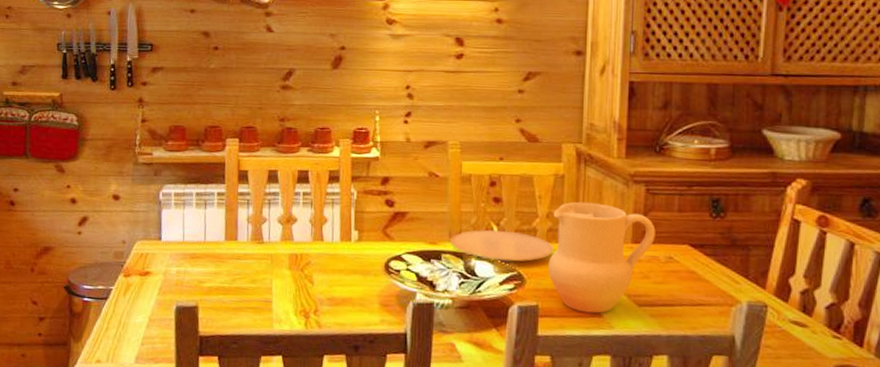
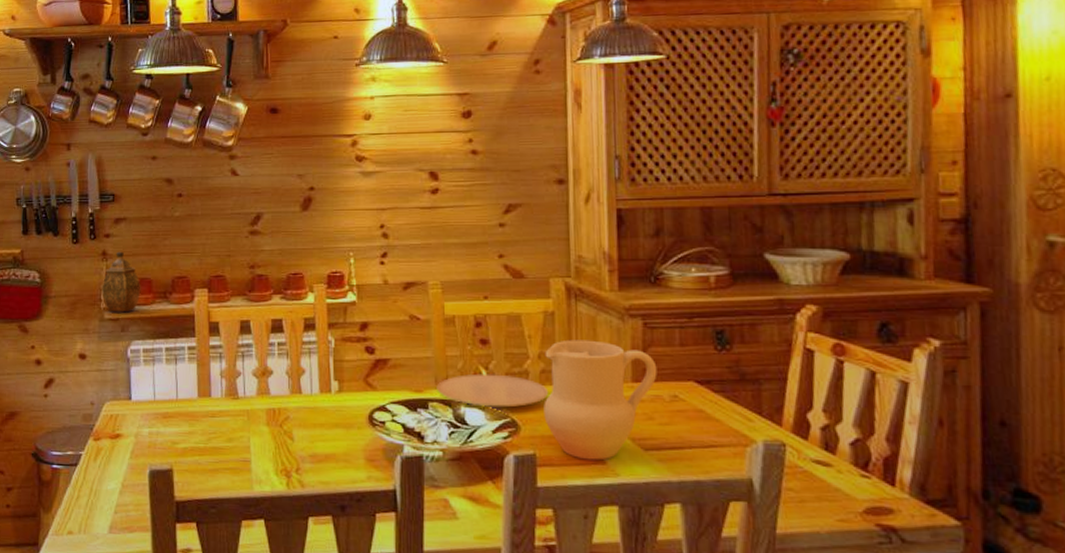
decorative jar: none [136,99,175,158] -> present [101,251,141,313]

